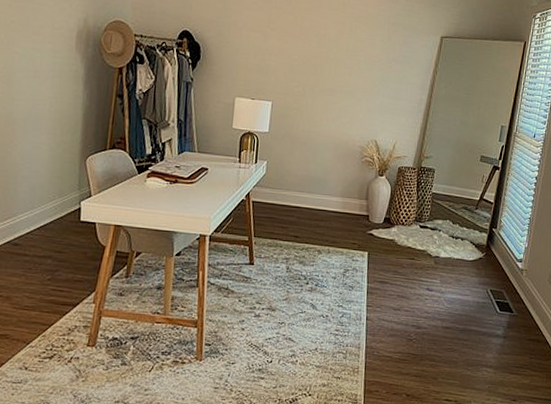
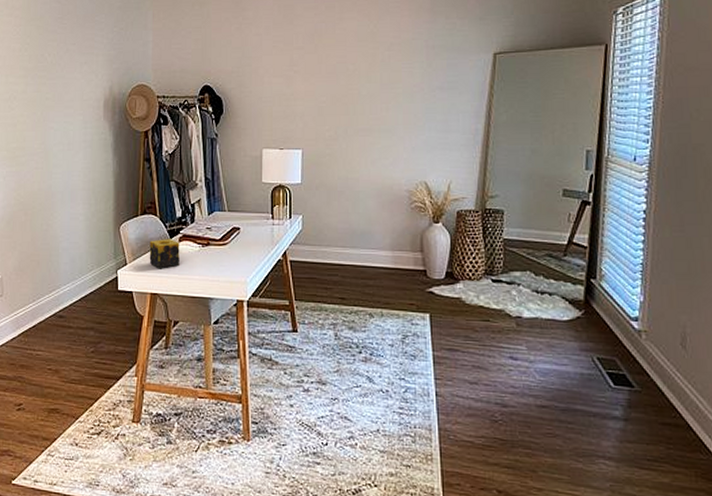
candle: none [115,174,148,203] -> present [149,239,181,269]

